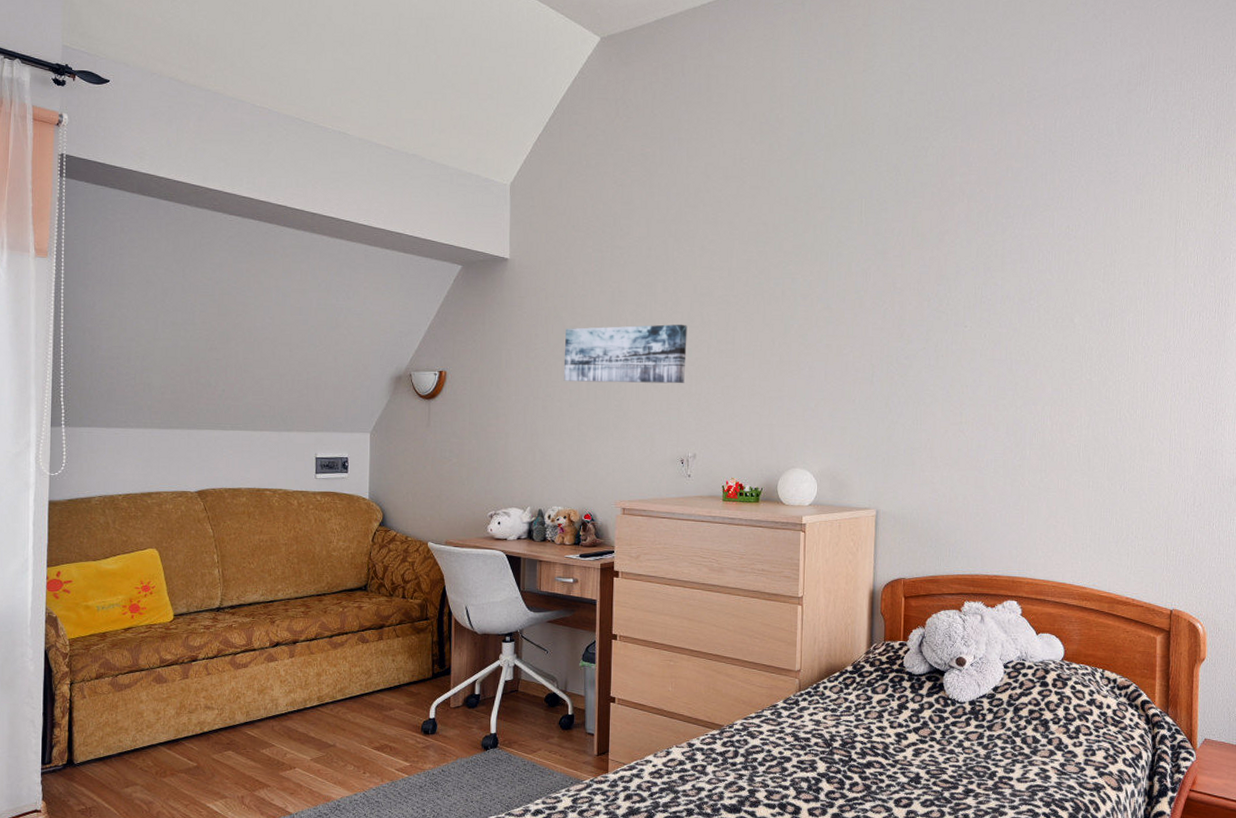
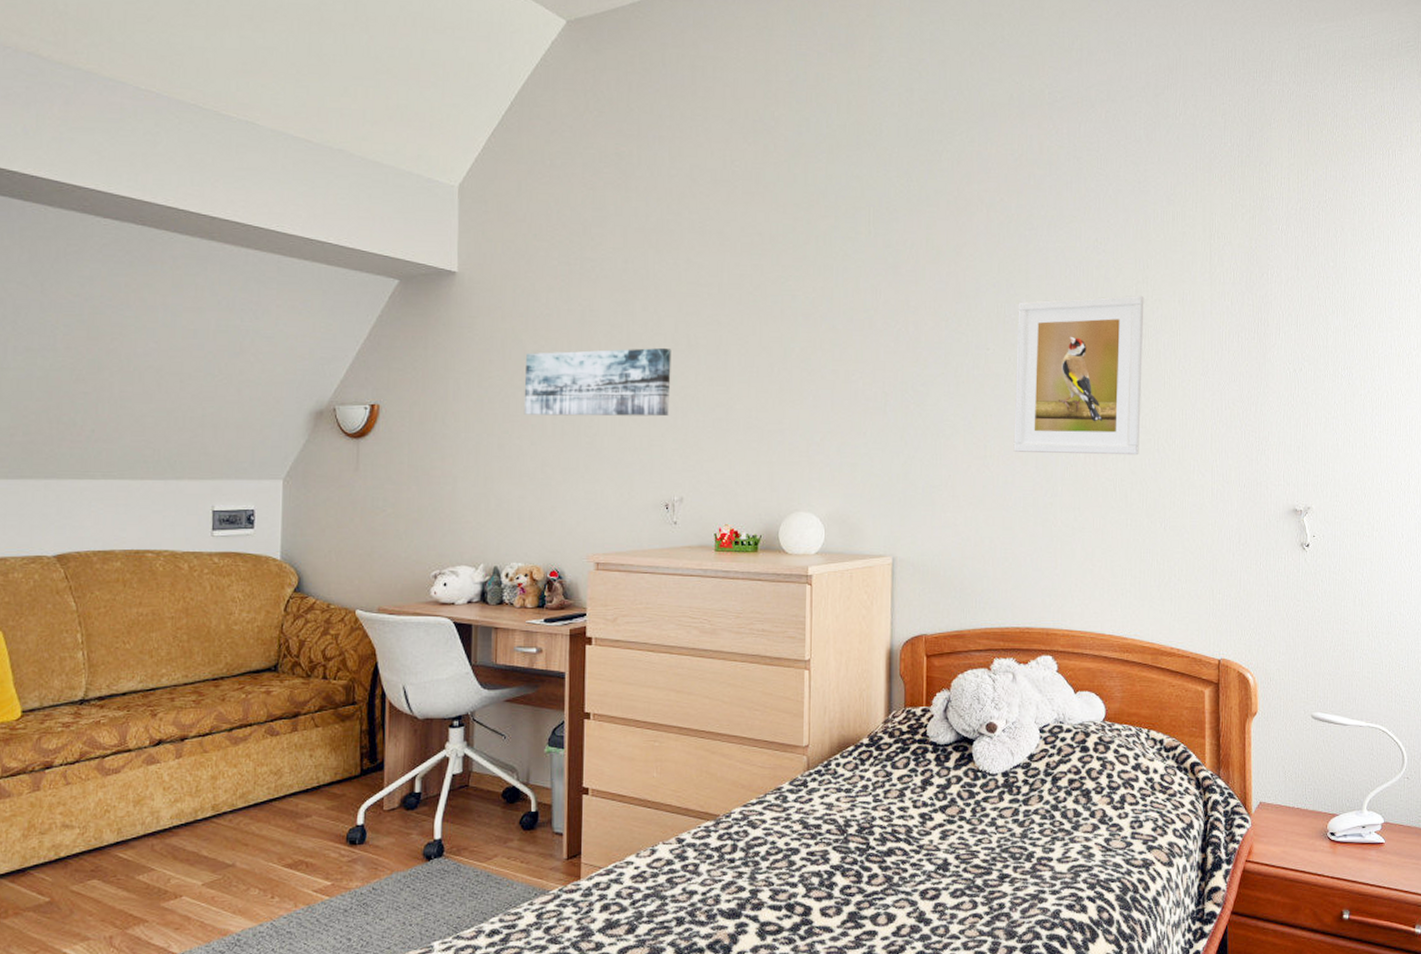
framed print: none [986,277,1112,424] -> present [1013,295,1144,456]

